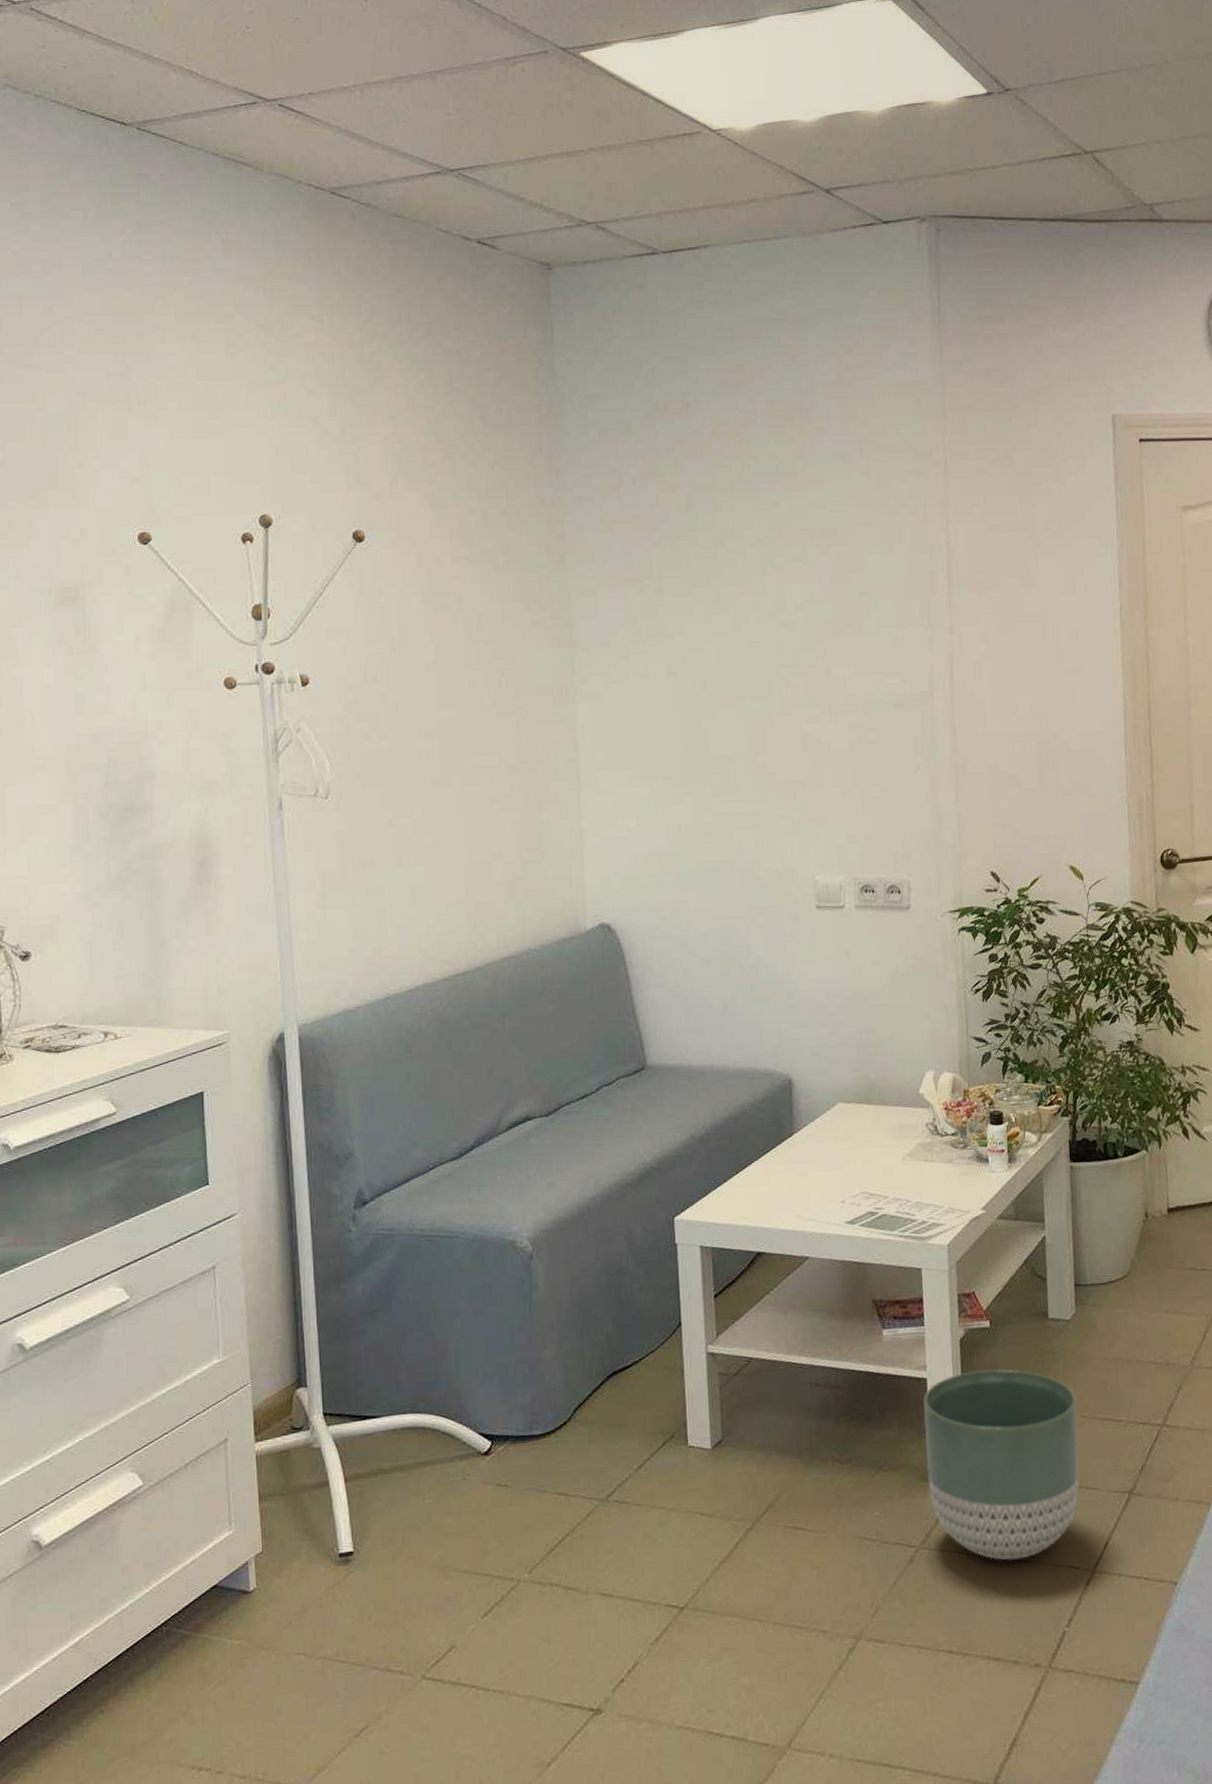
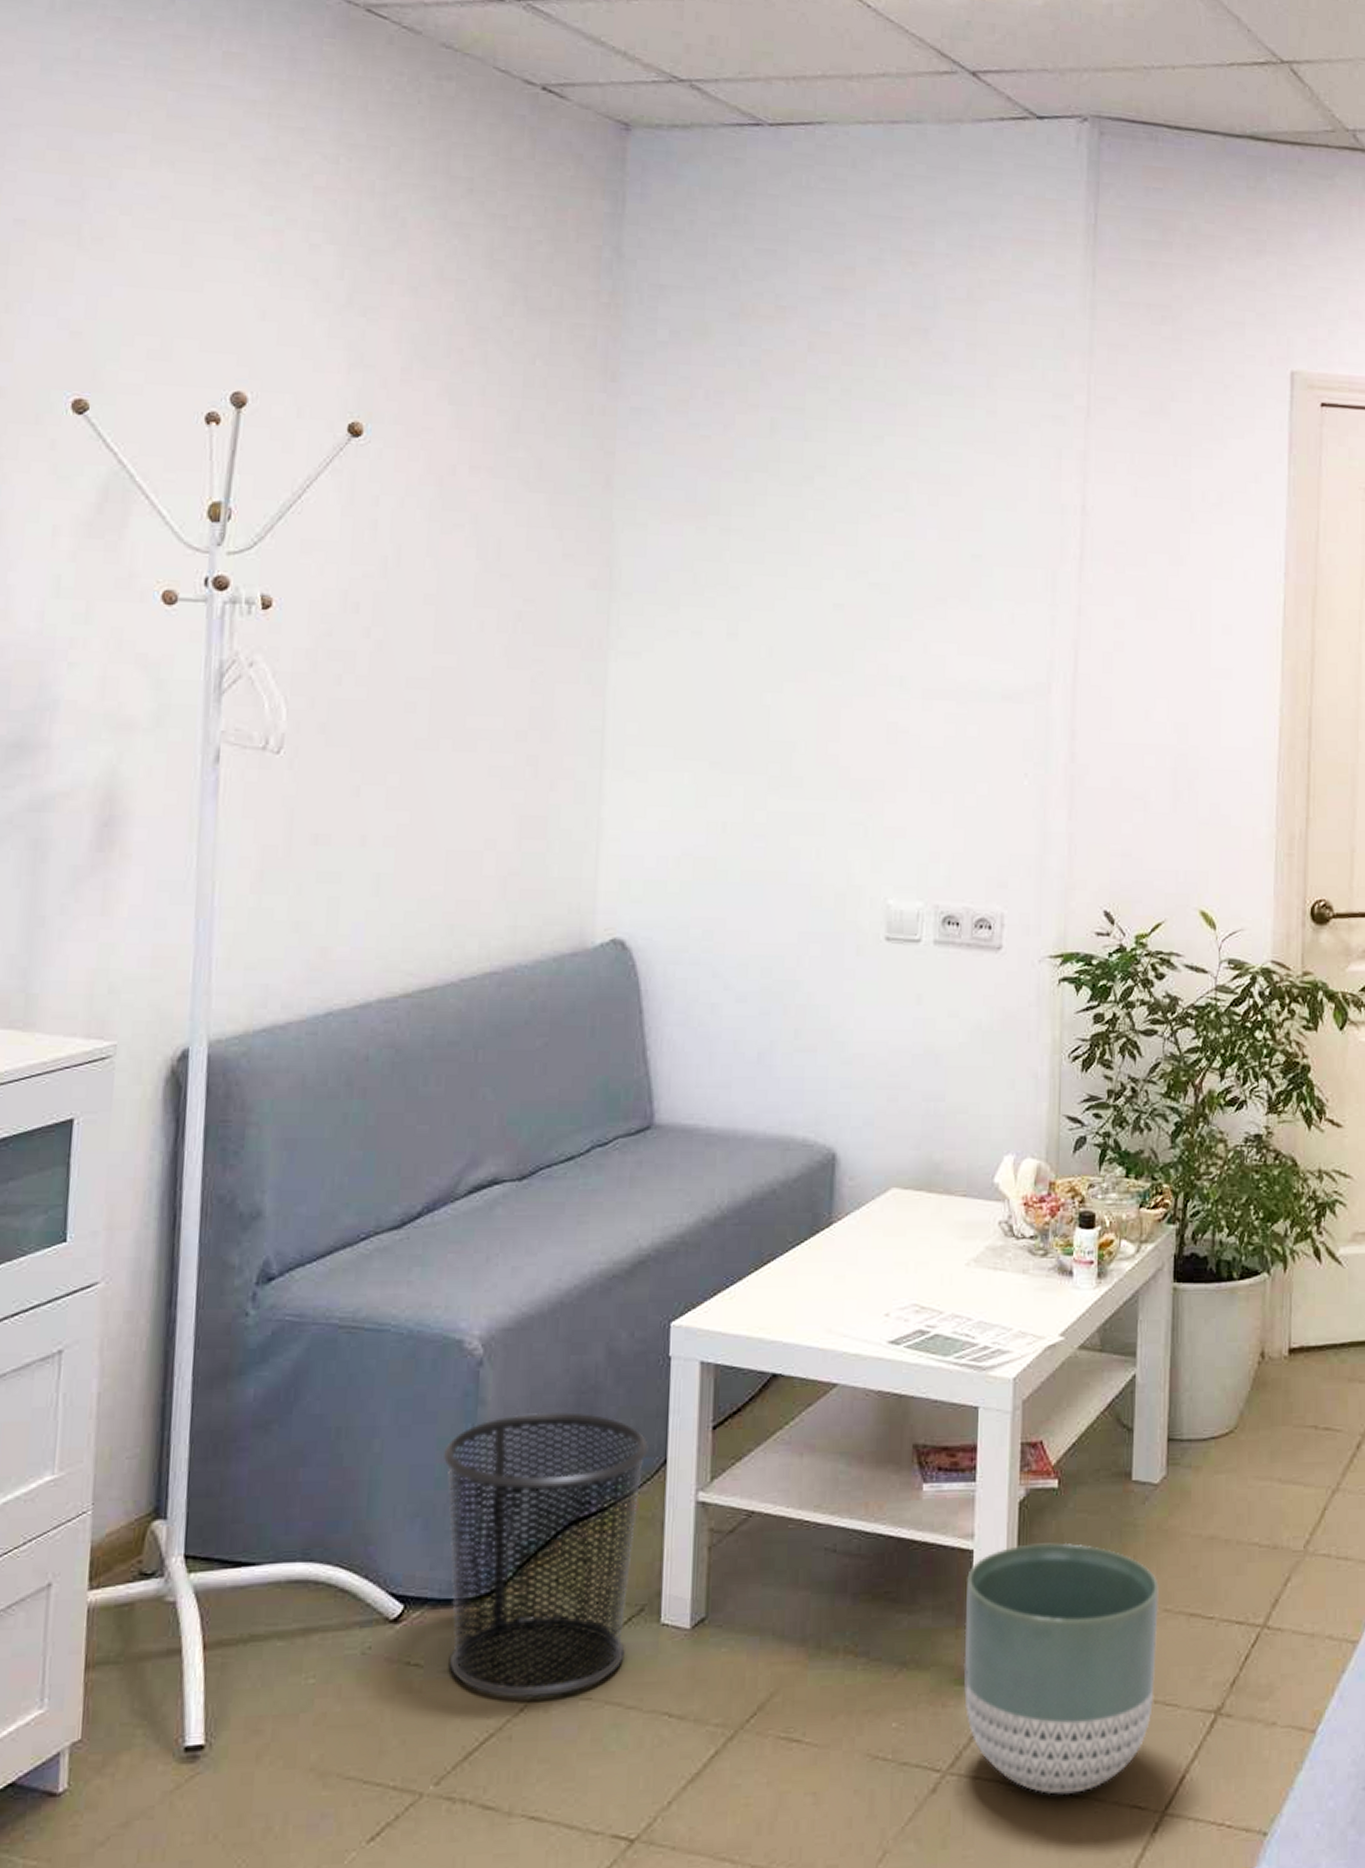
waste bin: none [510,1290,666,1507] -> present [444,1411,648,1699]

